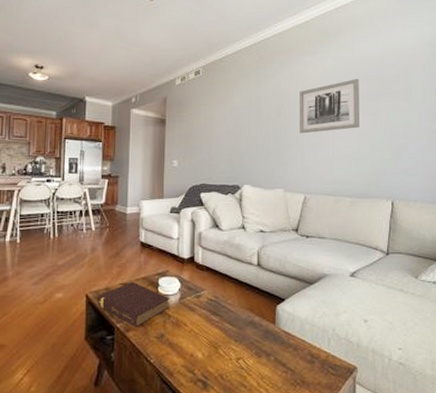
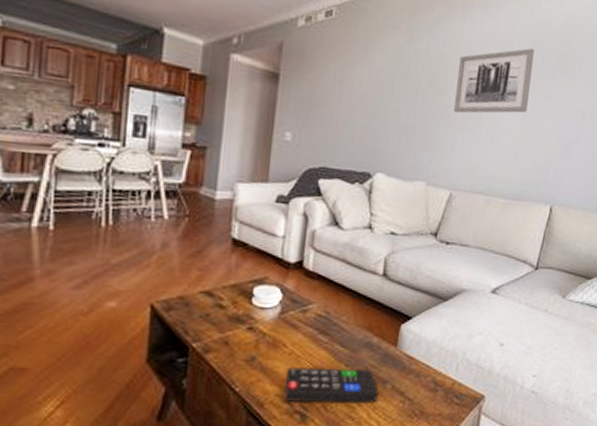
book: present [97,281,170,328] -> none [166,289,267,348]
remote control: none [188,342,264,373] -> present [284,367,379,403]

